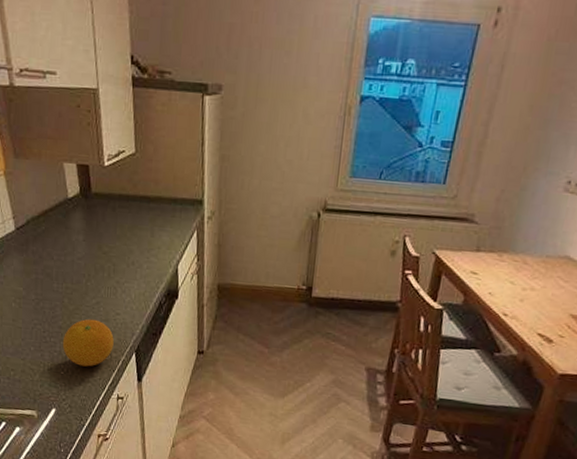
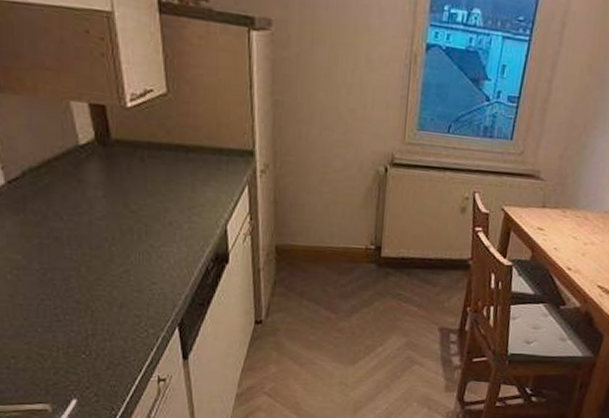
fruit: present [62,319,114,367] -> none [81,290,150,347]

